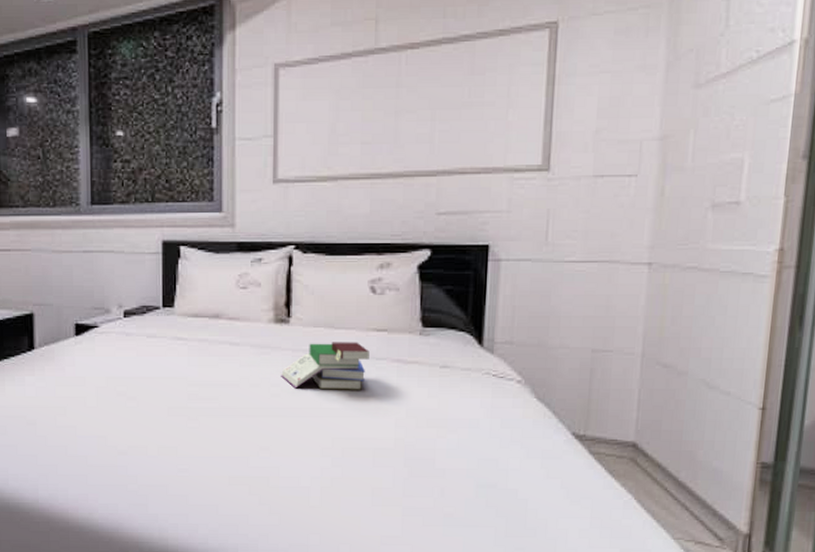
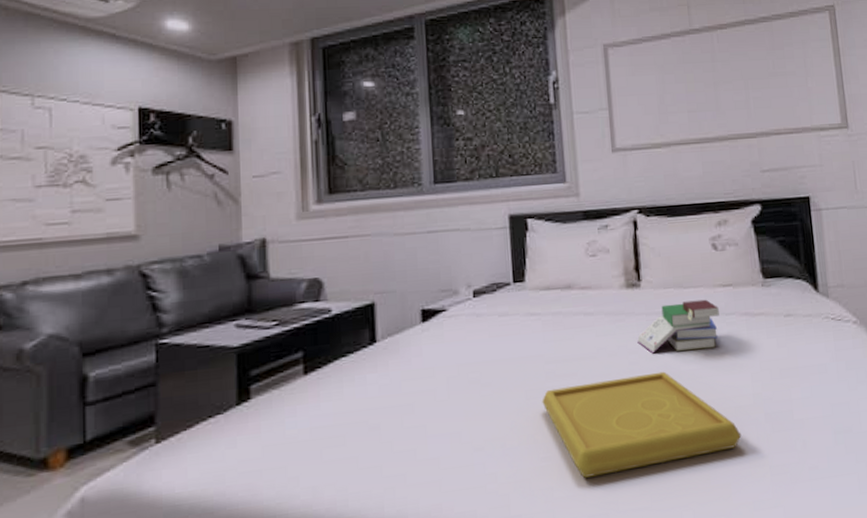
serving tray: none [183,406,377,492] -> present [542,371,742,478]

